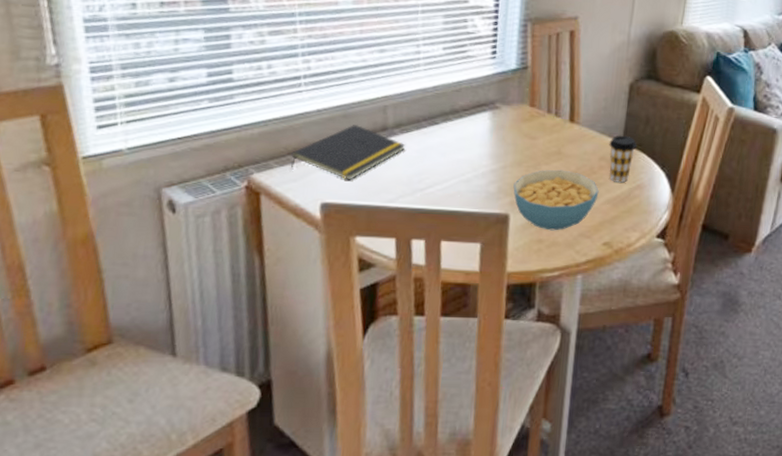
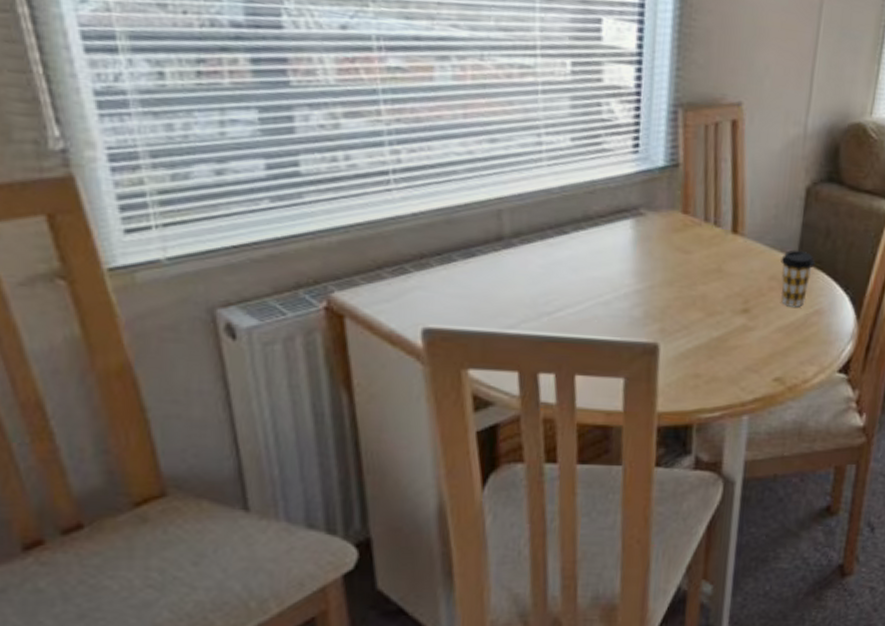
notepad: present [291,125,406,181] -> none [381,233,528,301]
cereal bowl: present [513,169,599,231] -> none [663,290,769,364]

